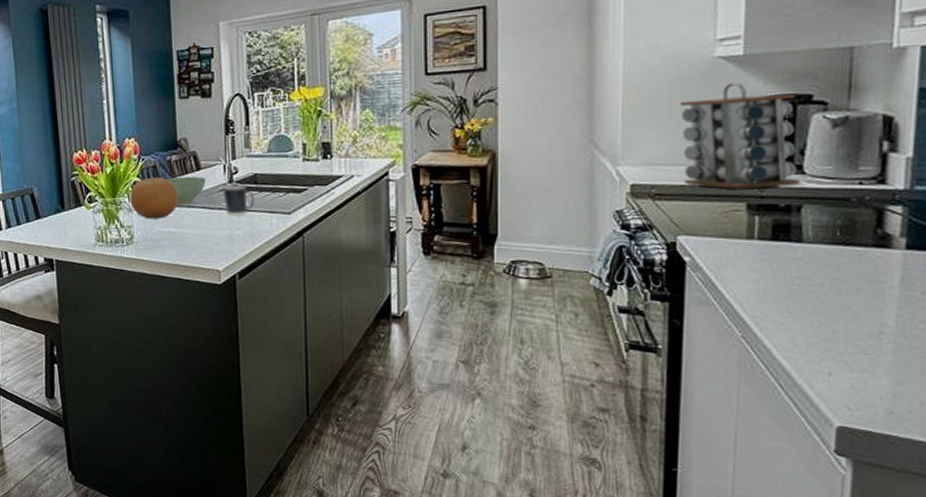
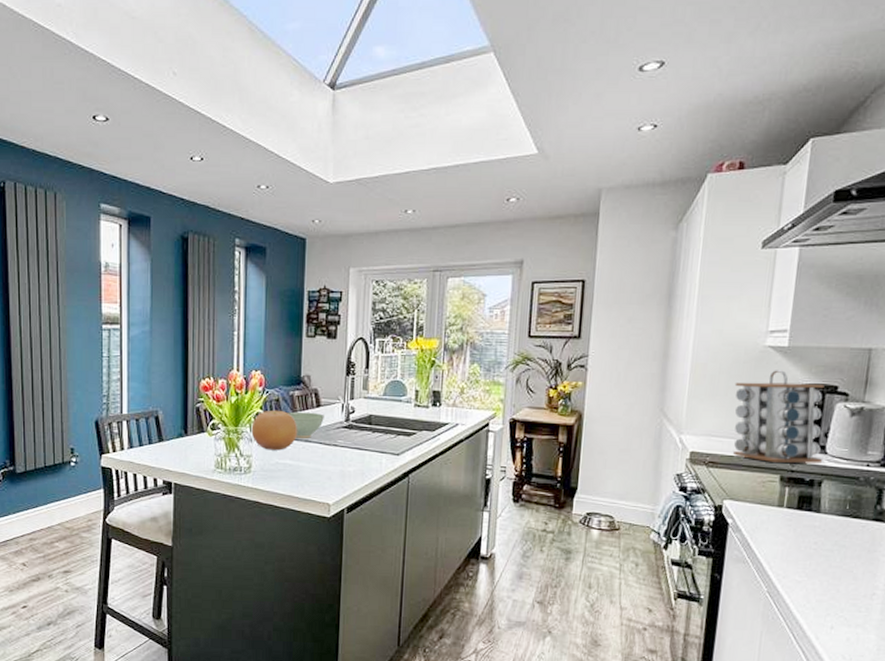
mug: present [222,185,255,216] -> none [339,425,368,453]

